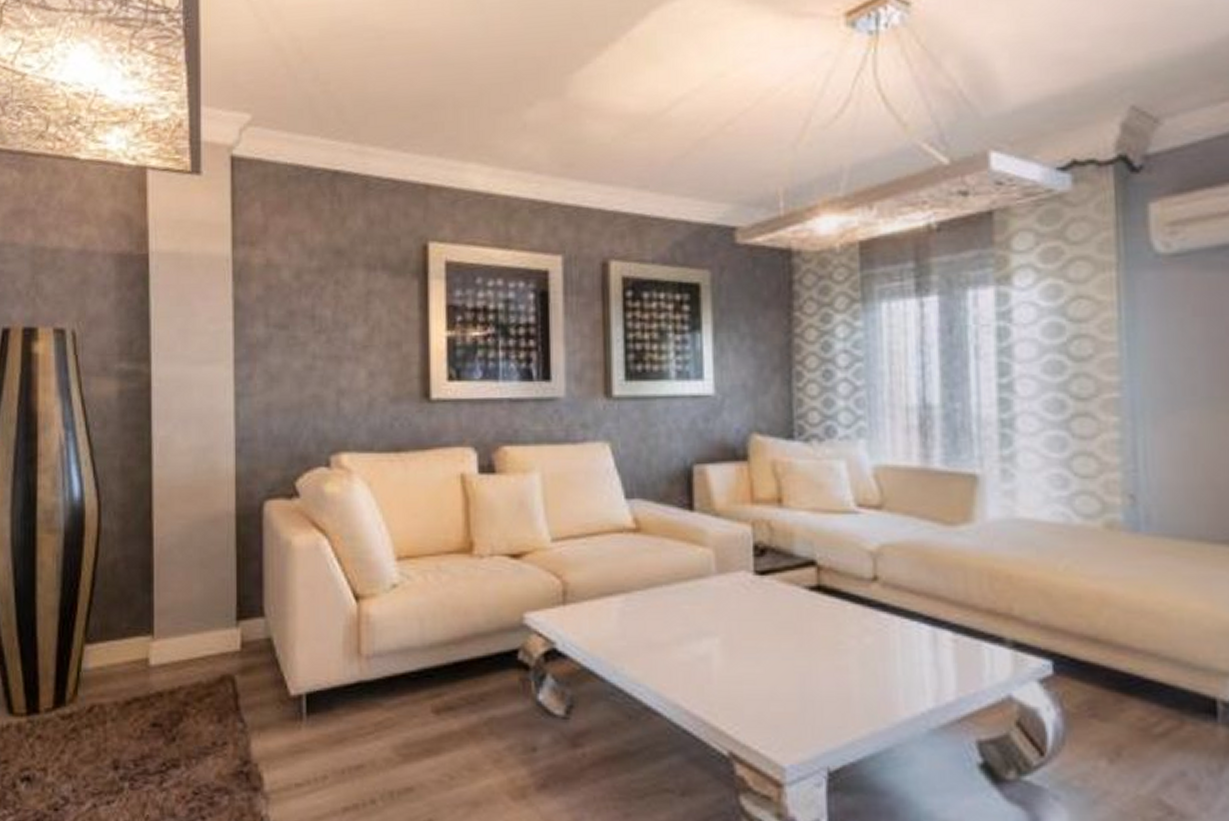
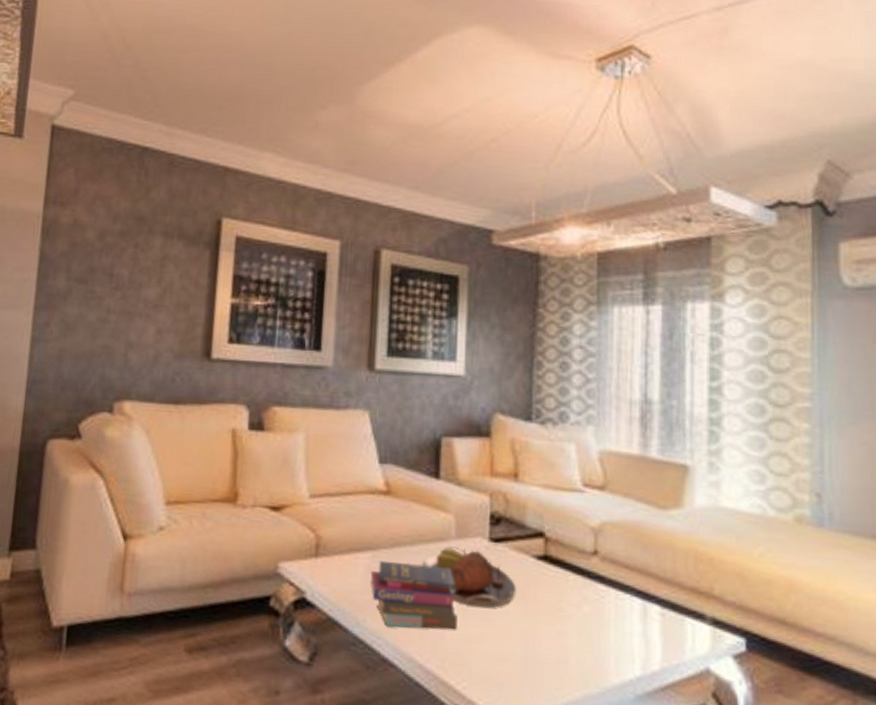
books: none [624,603,725,674] -> present [369,560,457,629]
serving tray: none [681,583,788,646] -> present [422,546,517,608]

